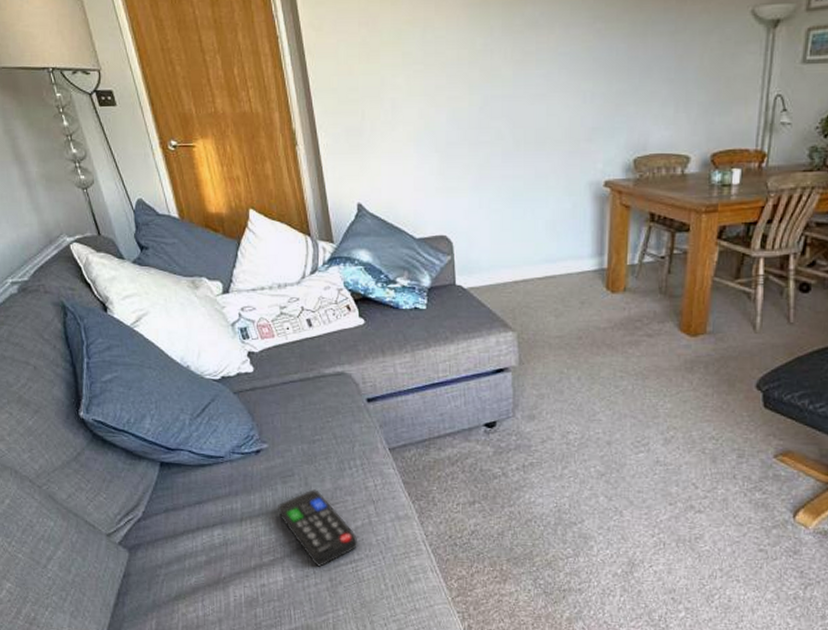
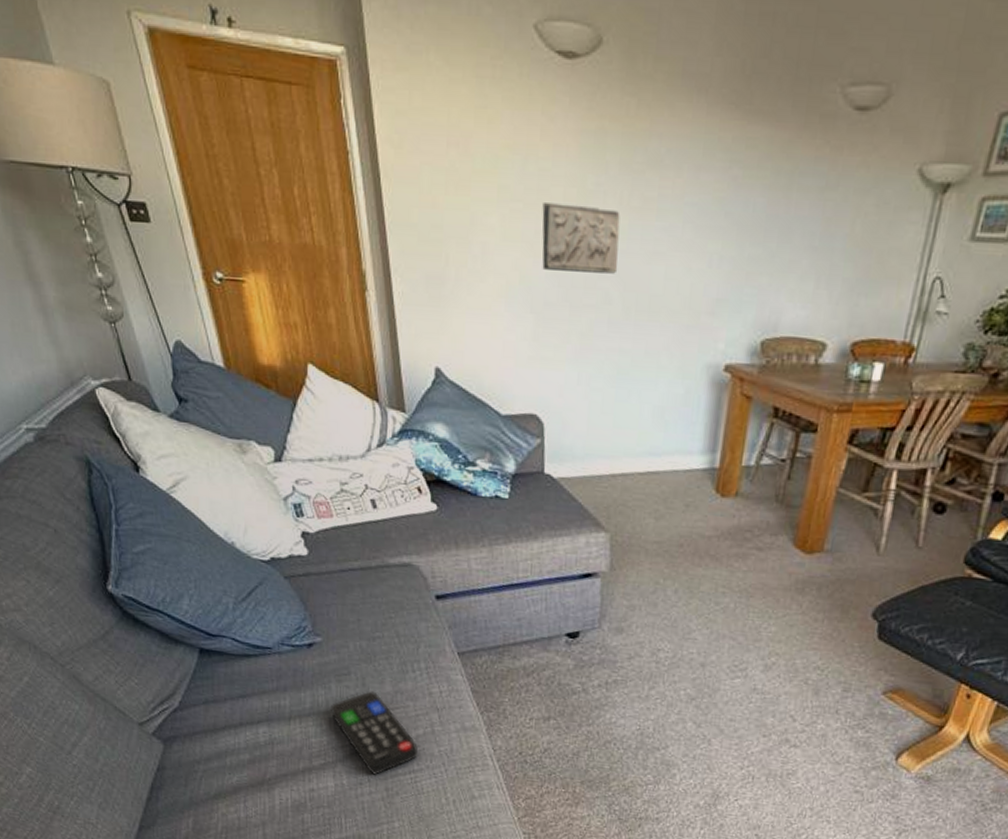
stone relief: none [440,62,507,116] -> present [542,203,620,274]

